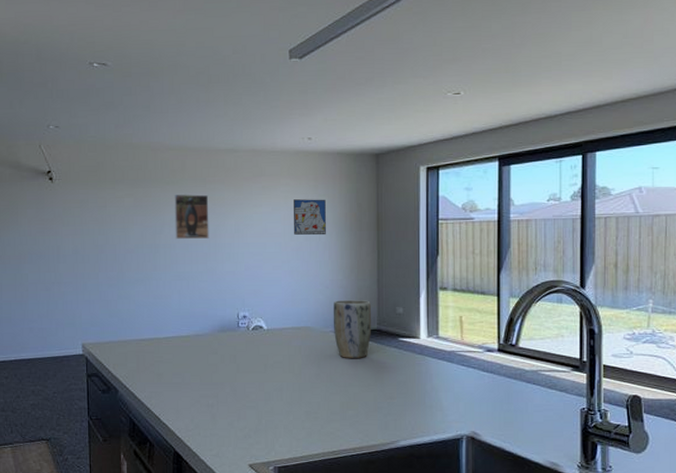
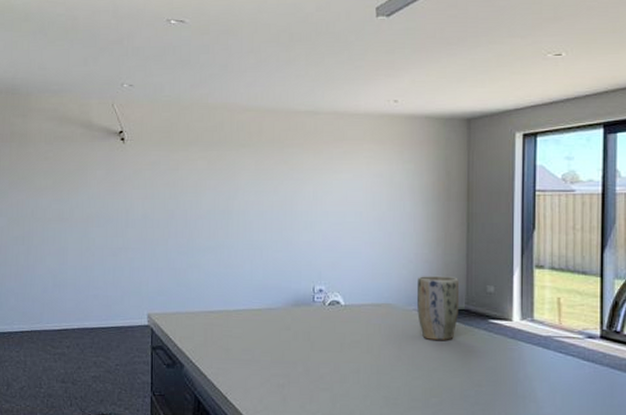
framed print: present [174,194,209,239] -> none [249,158,286,205]
wall art: present [294,199,326,235] -> none [376,166,411,205]

